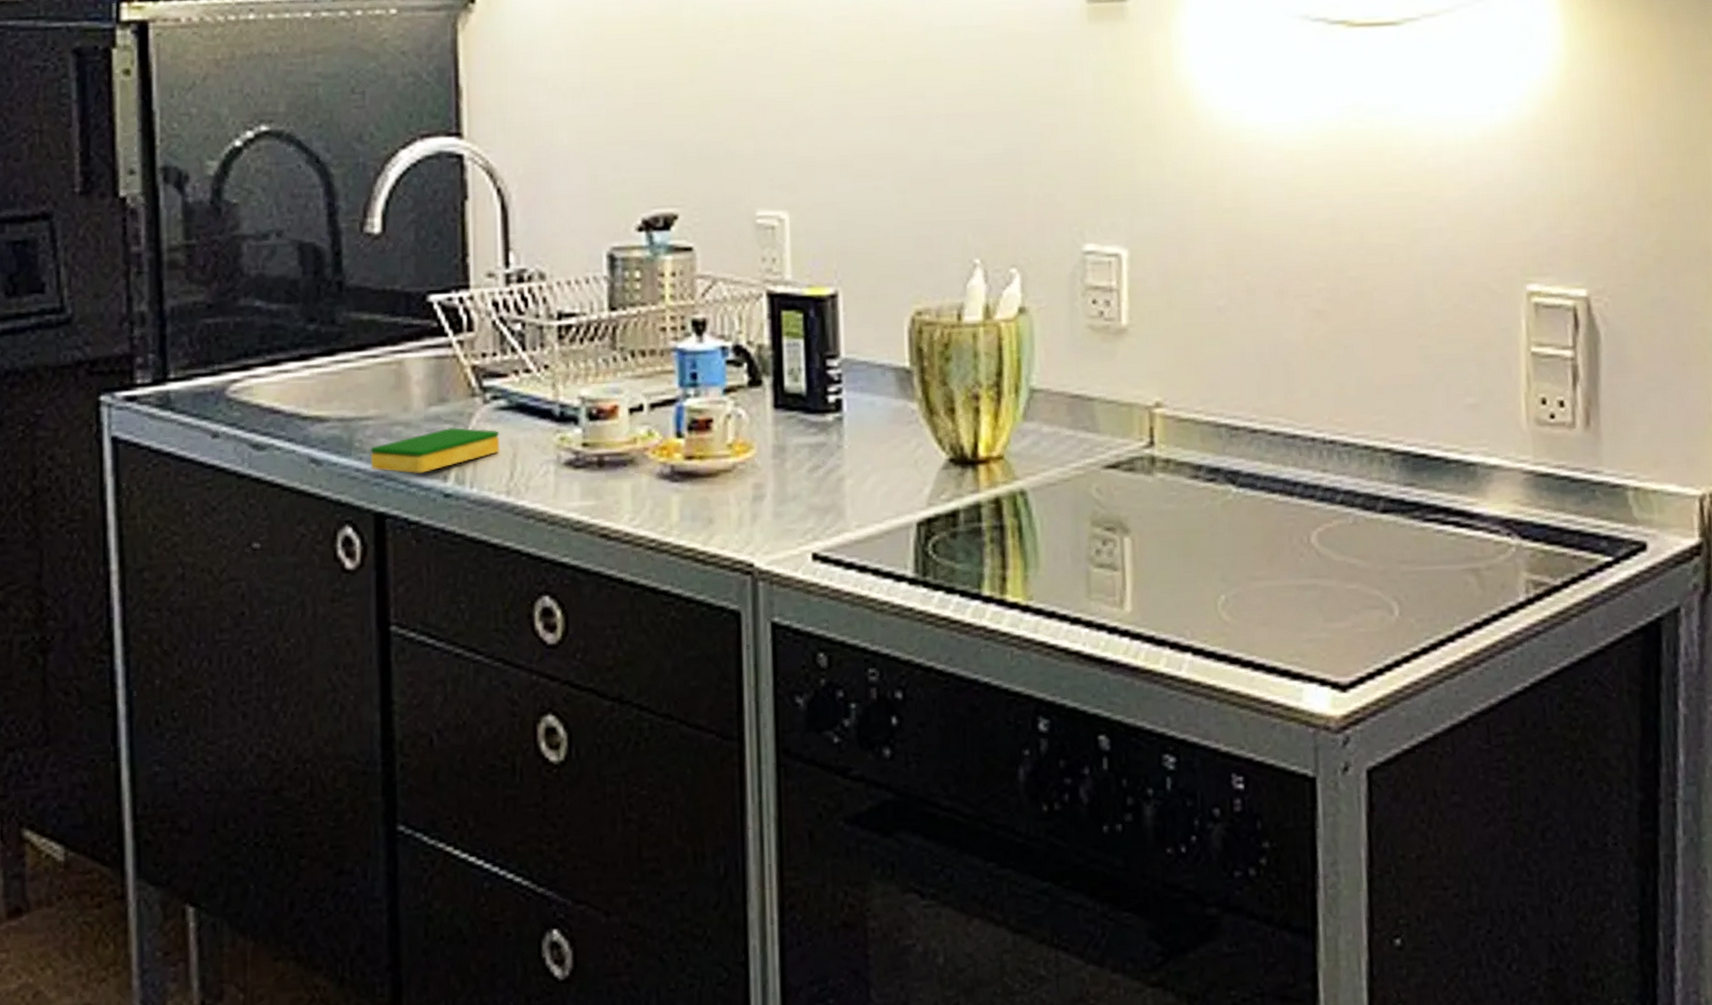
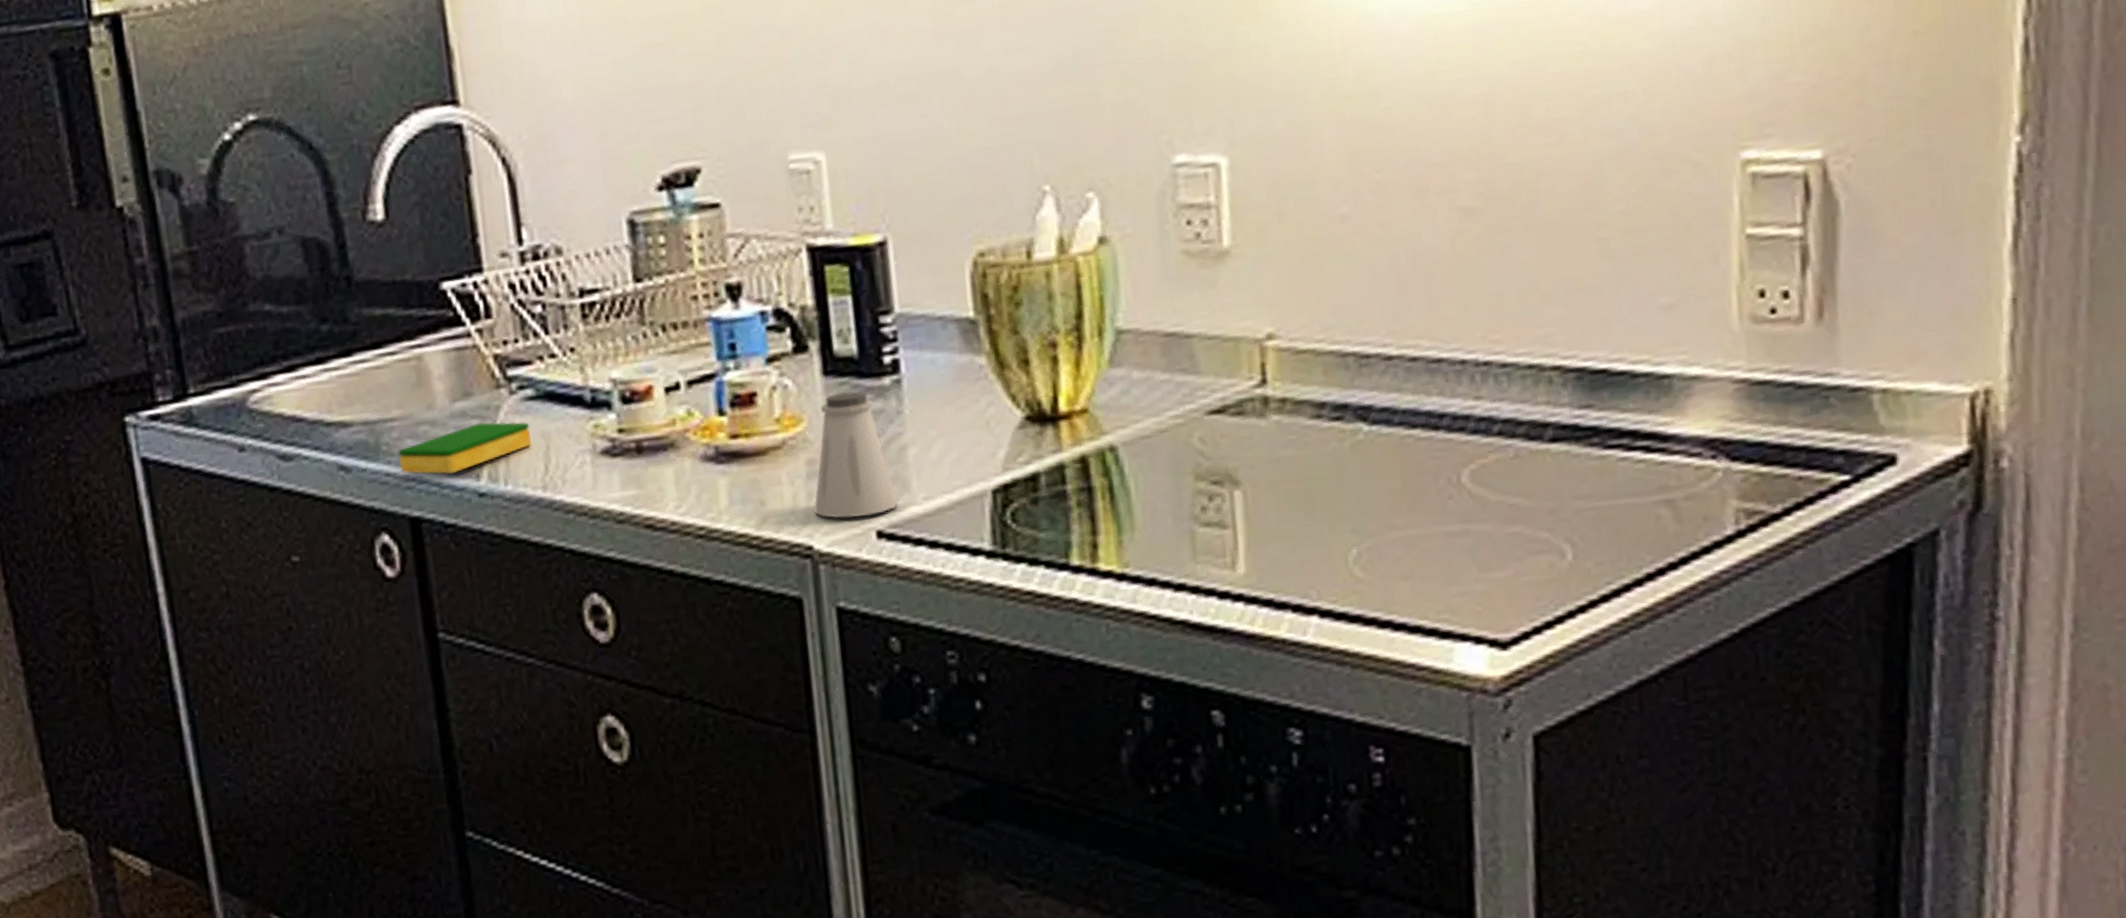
saltshaker: none [757,424,833,540] -> present [814,391,898,519]

